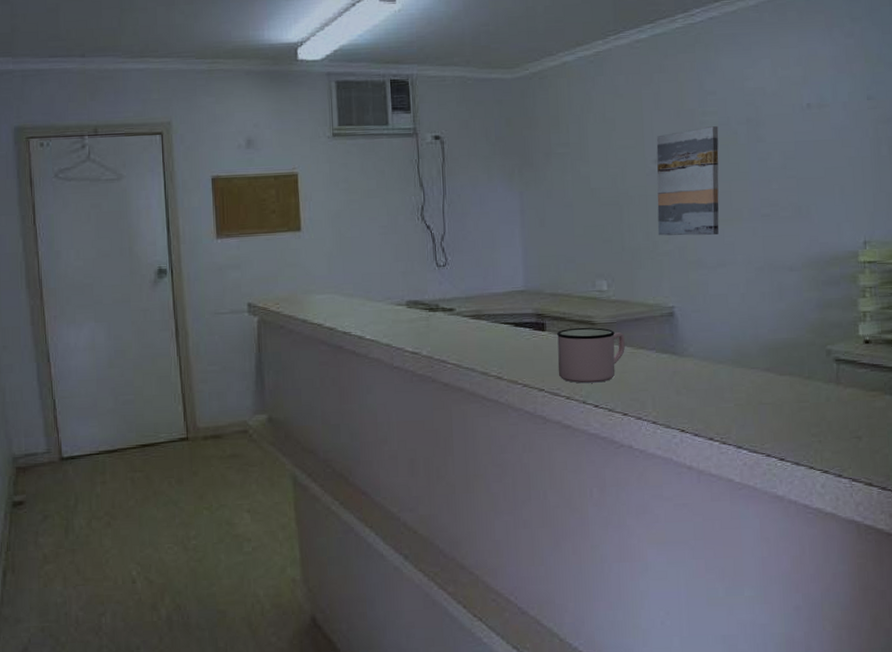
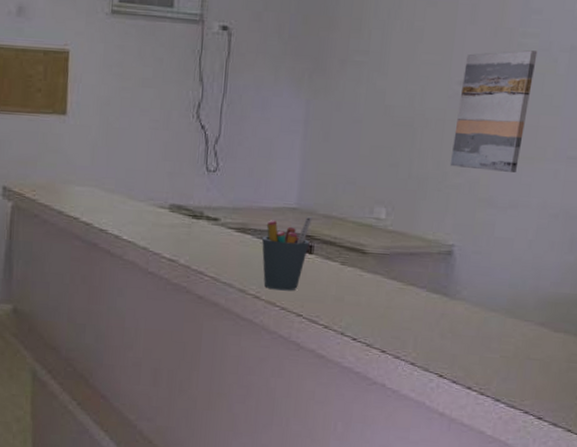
pen holder: none [496,296,541,369] -> present [261,216,312,291]
mug: present [557,327,626,384] -> none [319,255,397,316]

